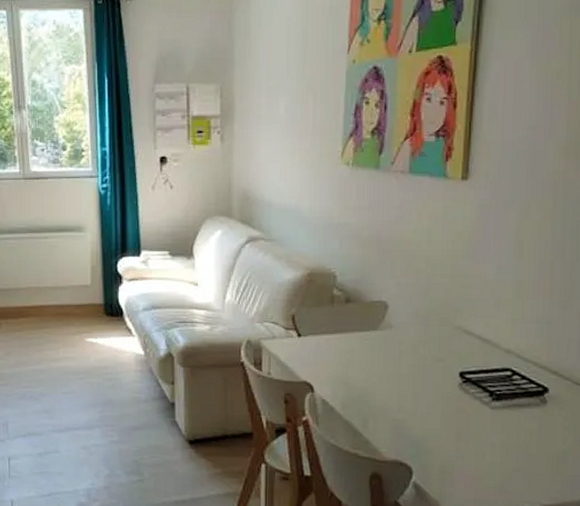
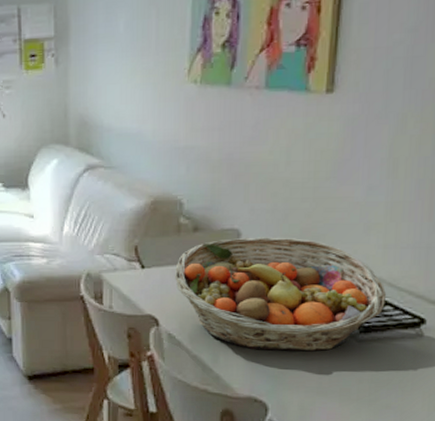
fruit basket: none [329,309,515,418] -> present [175,237,387,352]

